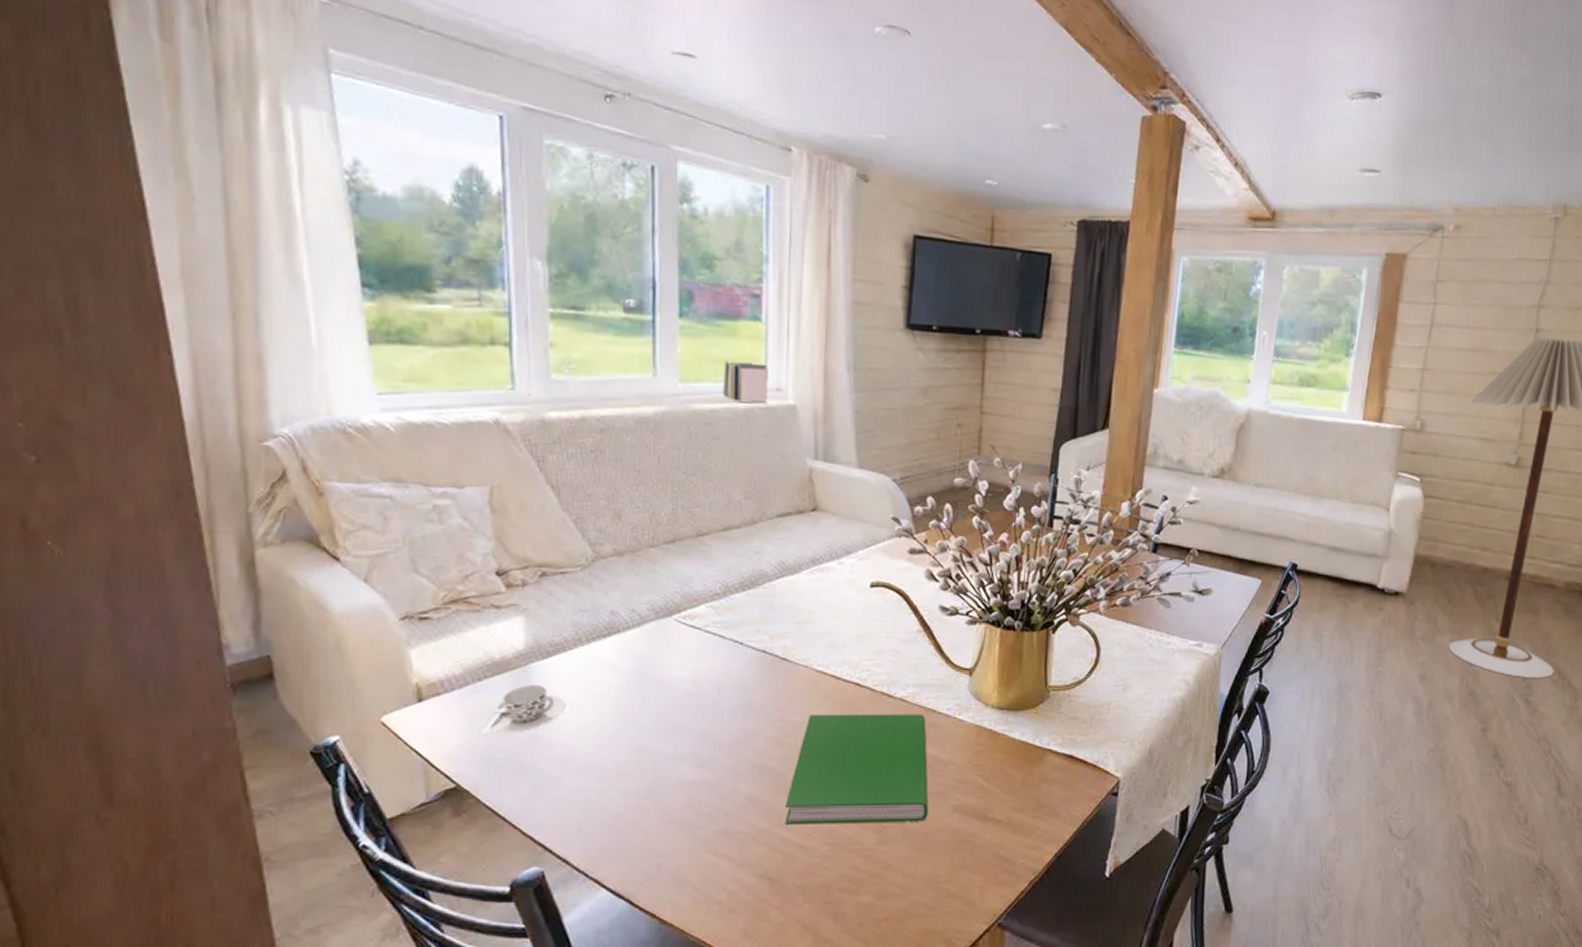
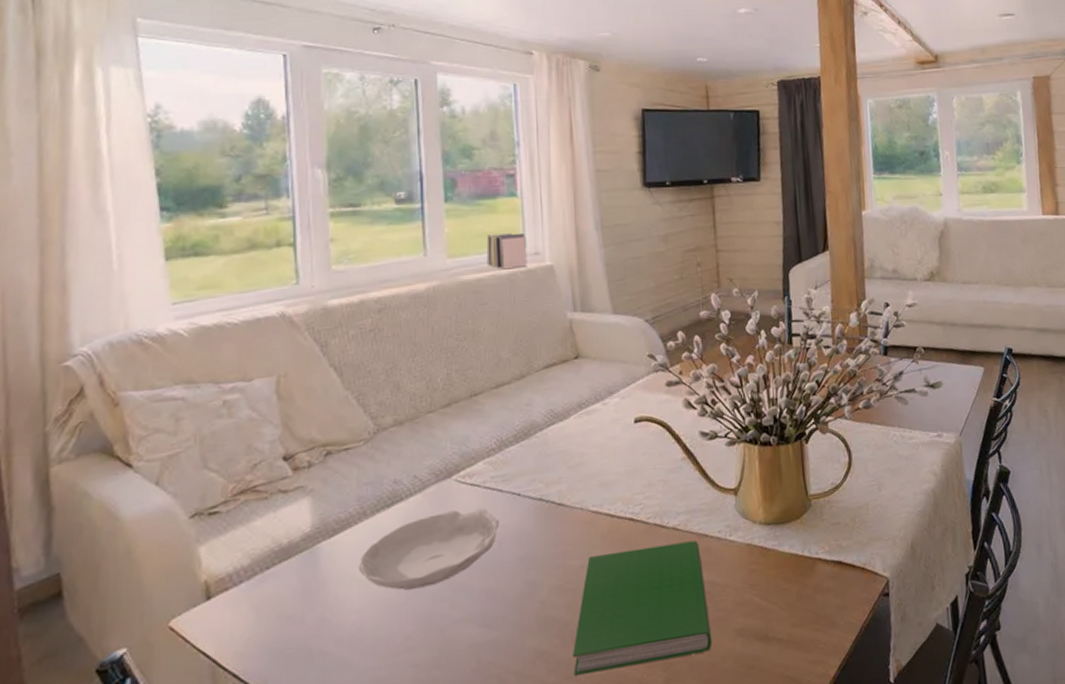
teacup: present [479,684,566,736] -> none [267,564,353,627]
bowl: none [571,649,720,722] -> present [358,508,500,591]

